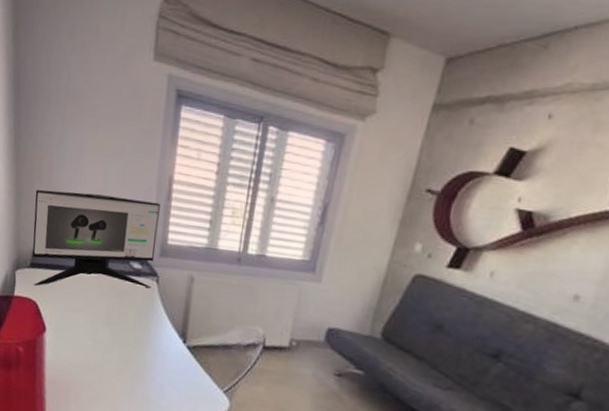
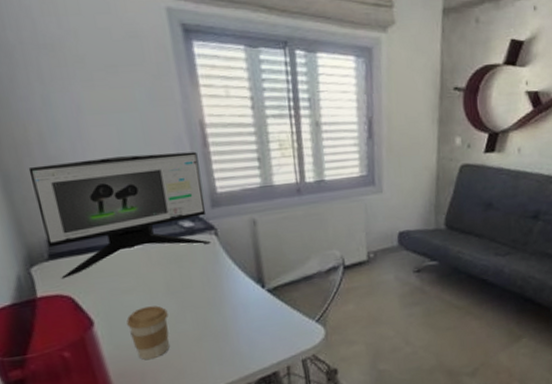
coffee cup: none [69,328,102,377] -> present [126,305,170,361]

